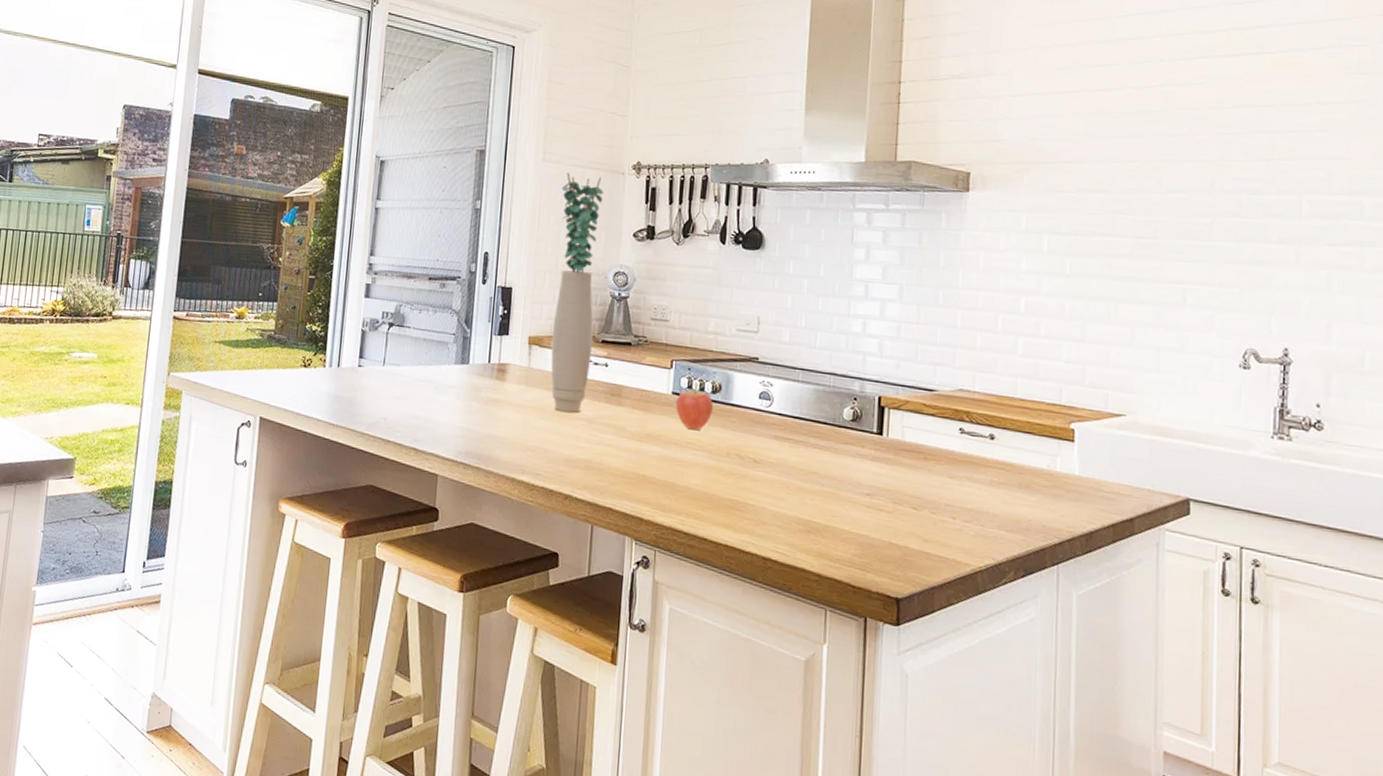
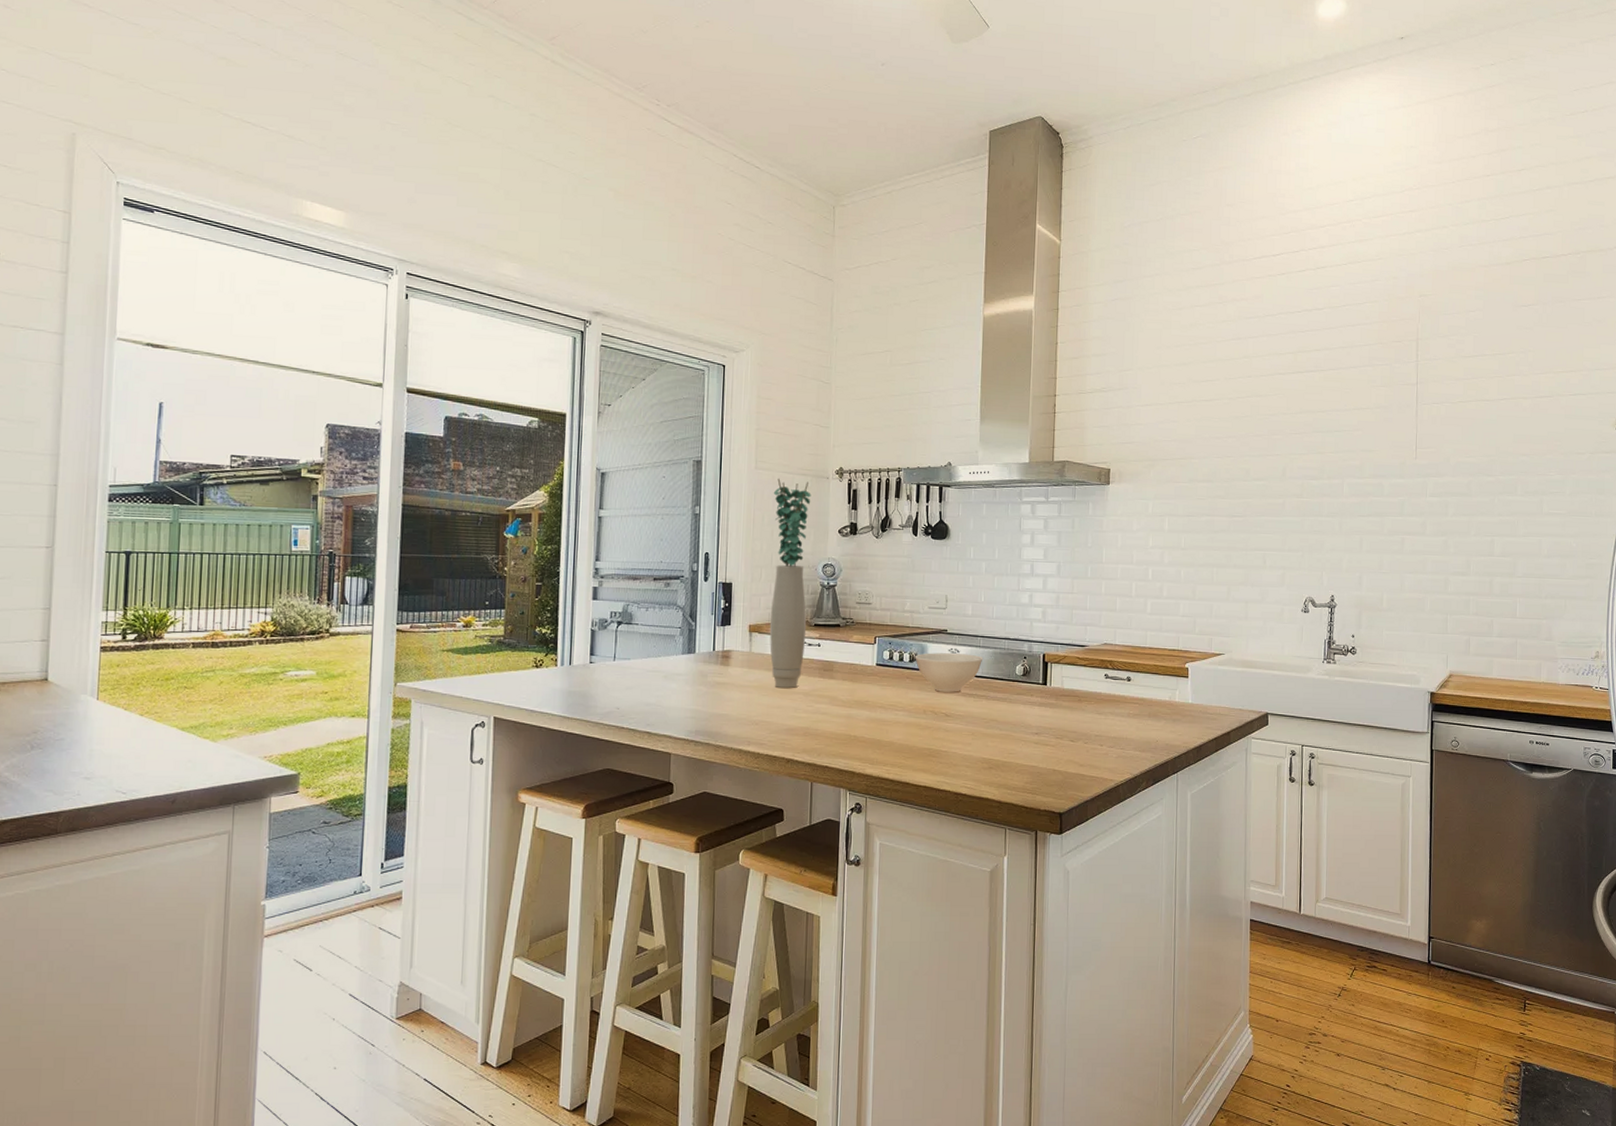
fruit: present [676,382,713,431] -> none [880,654,911,694]
bowl: none [718,384,803,436] -> present [915,653,983,694]

